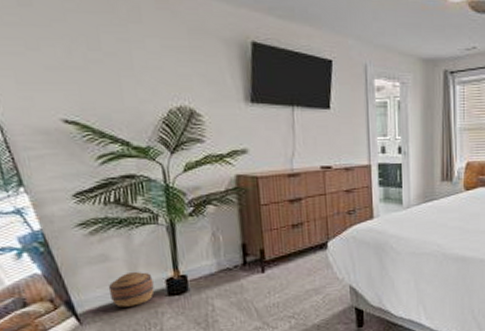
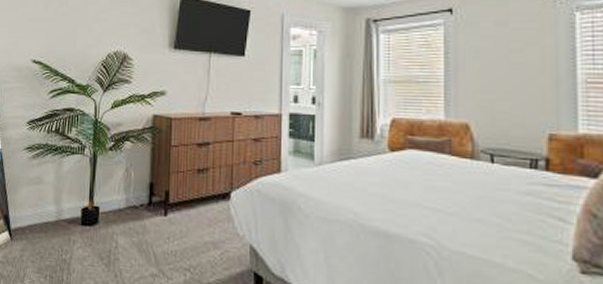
basket: present [108,272,155,307] -> none [37,197,72,230]

